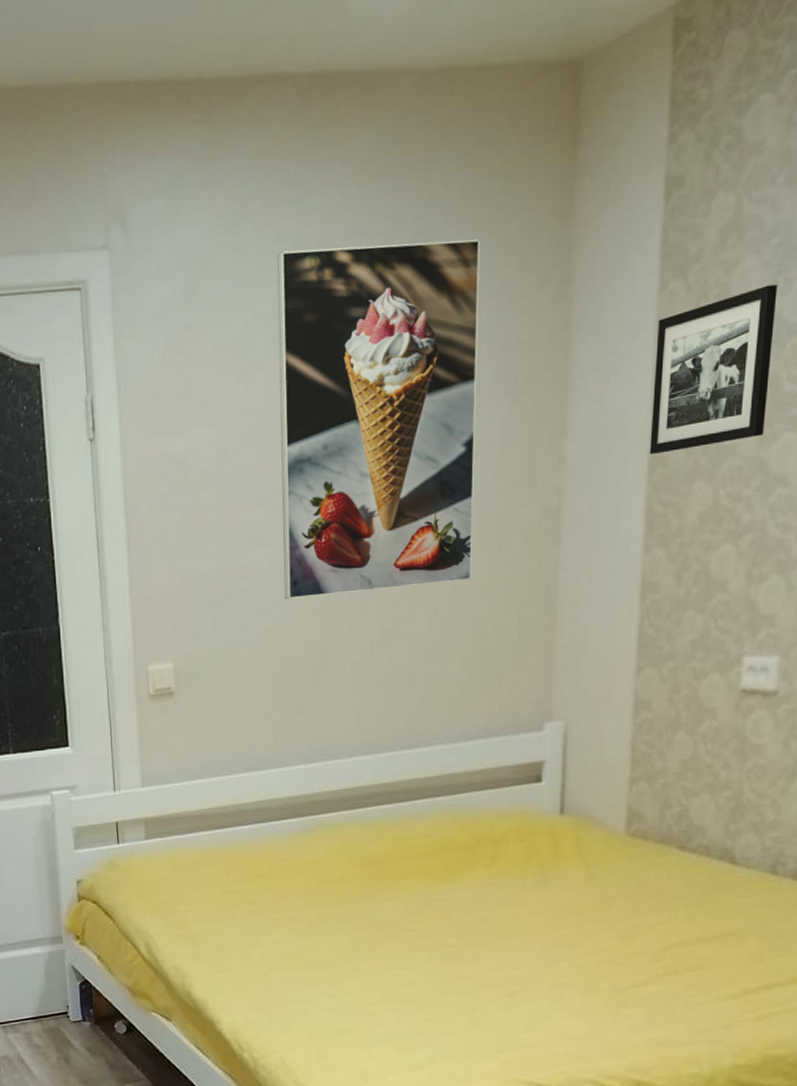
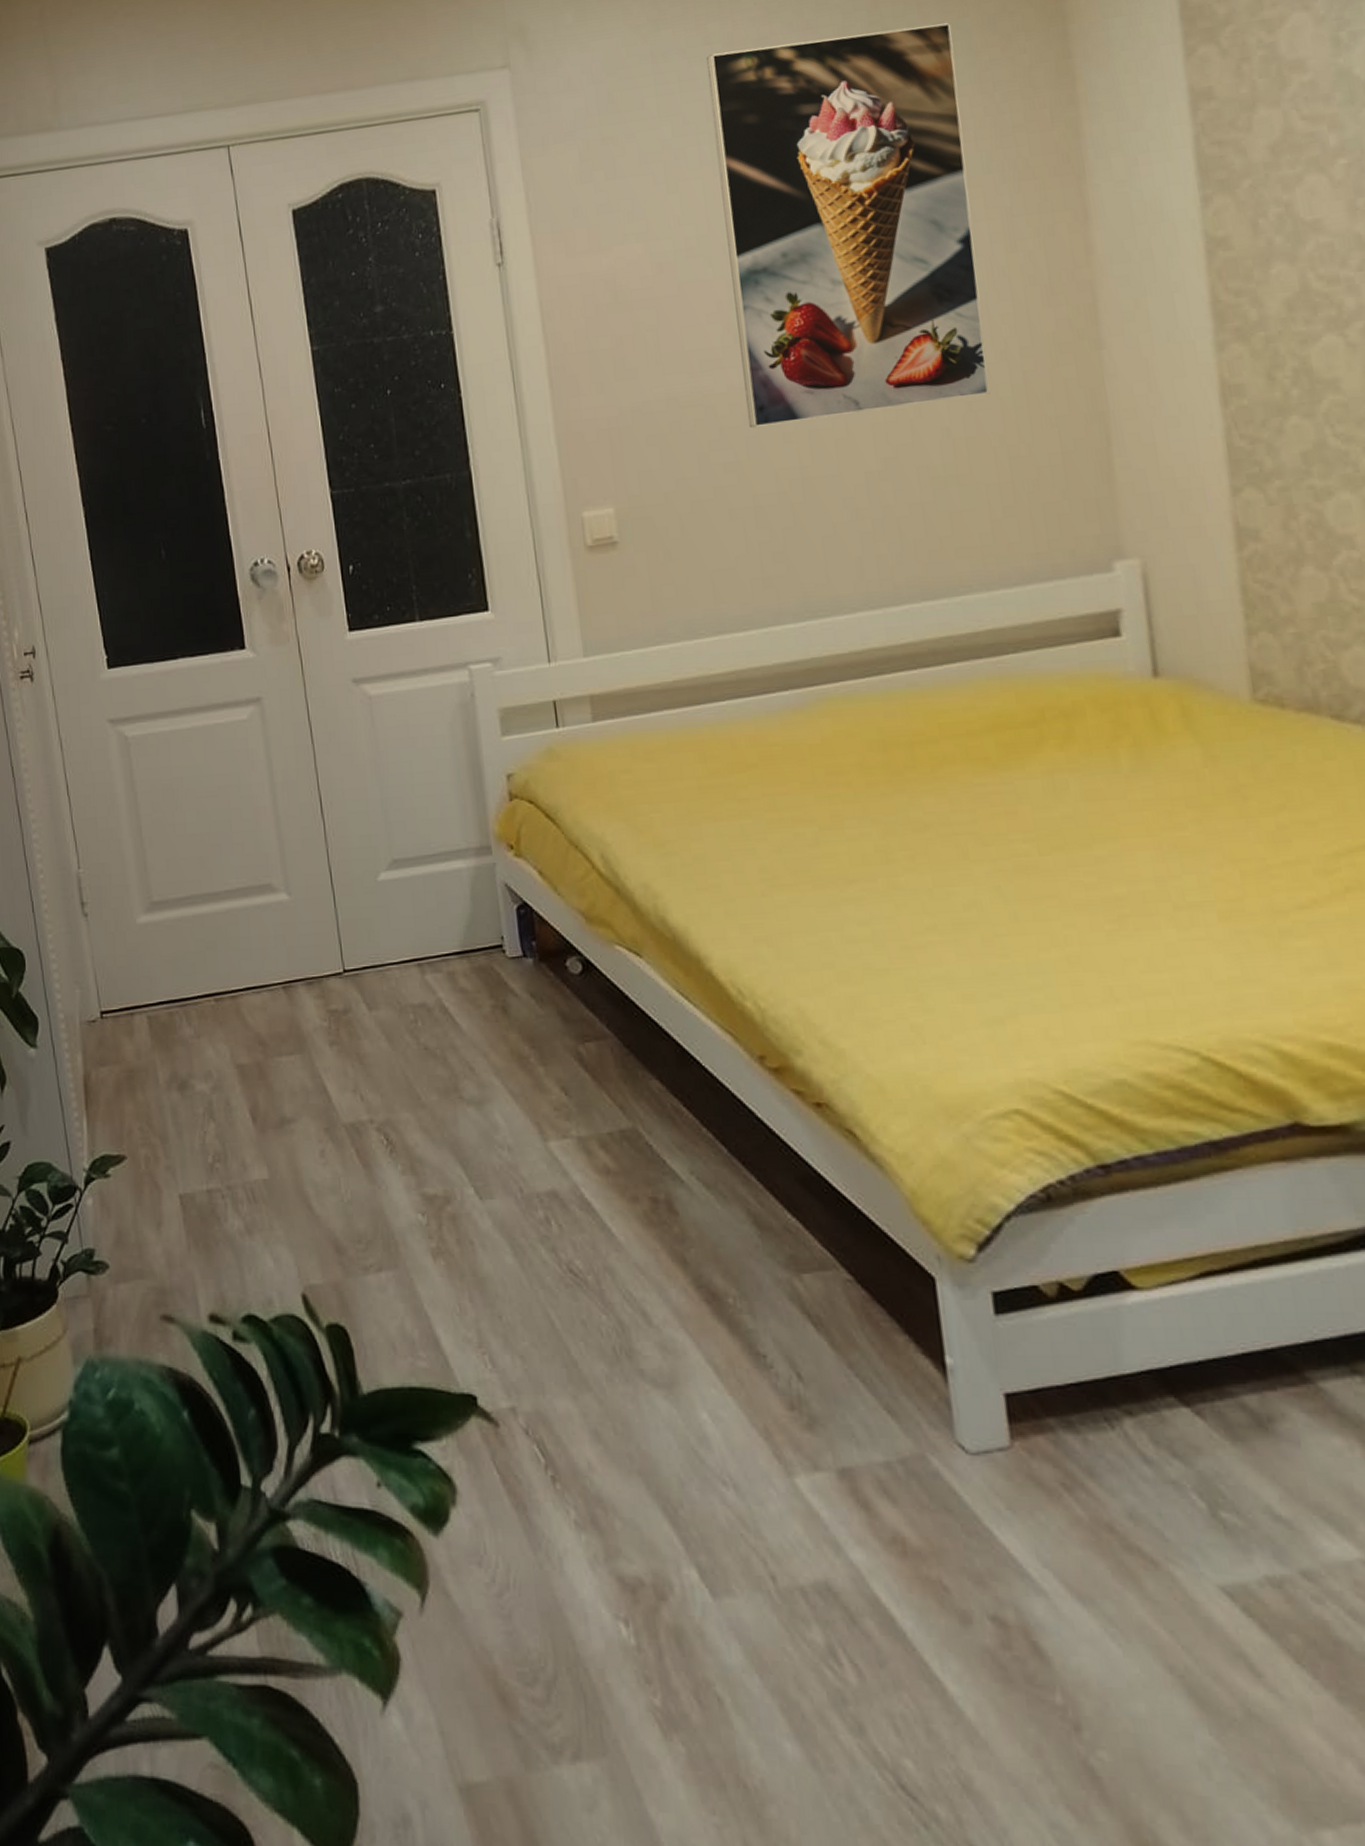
picture frame: present [649,284,777,455] -> none [1189,39,1356,238]

